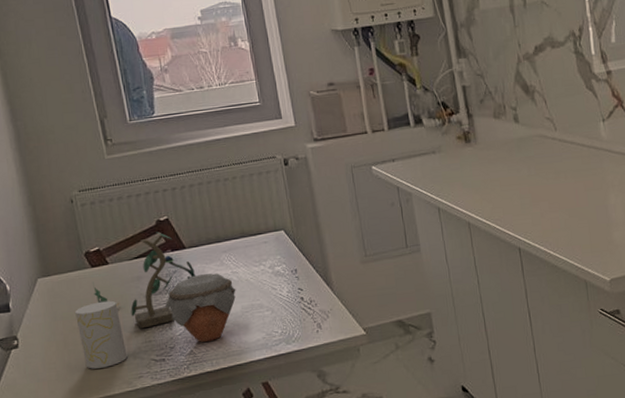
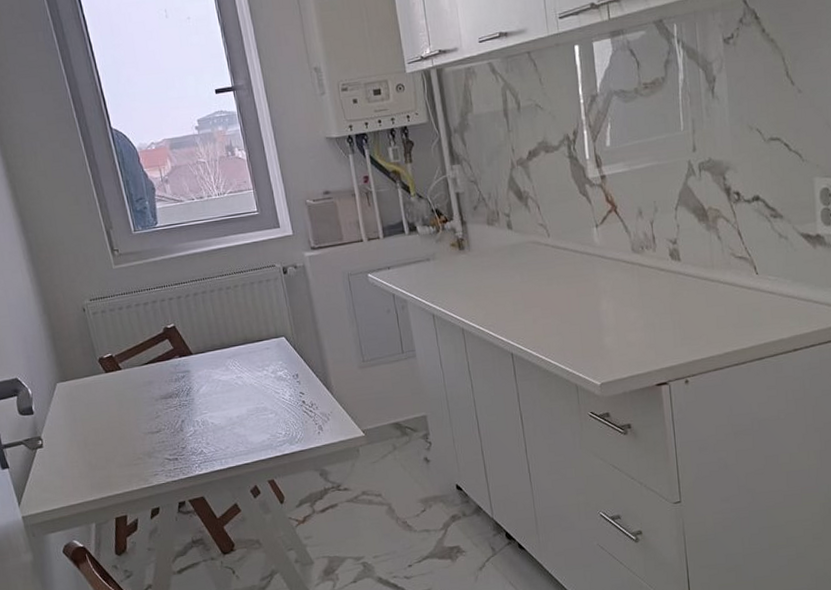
cup: present [75,300,128,369] -> none [93,403,143,467]
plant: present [93,232,196,329] -> none [107,339,204,431]
jar: present [165,273,236,343] -> none [176,378,242,443]

